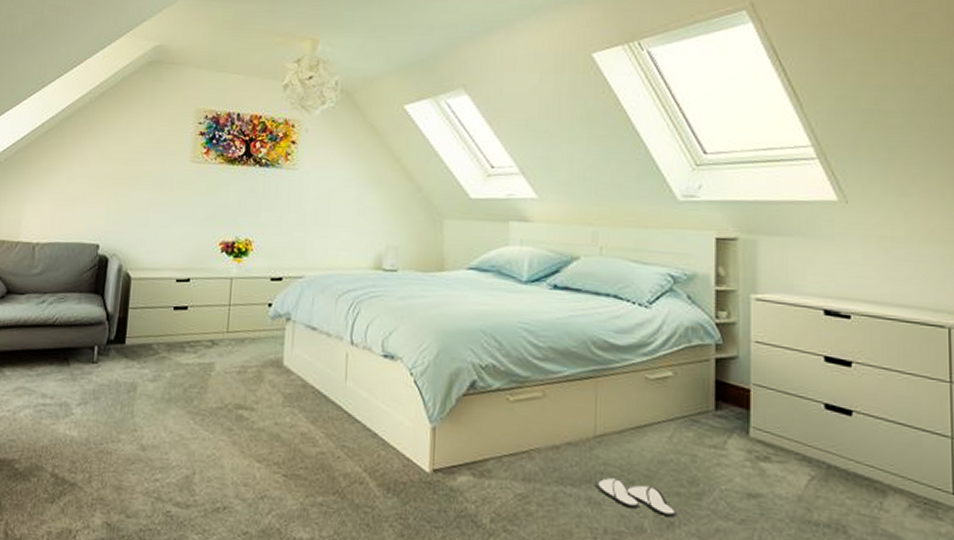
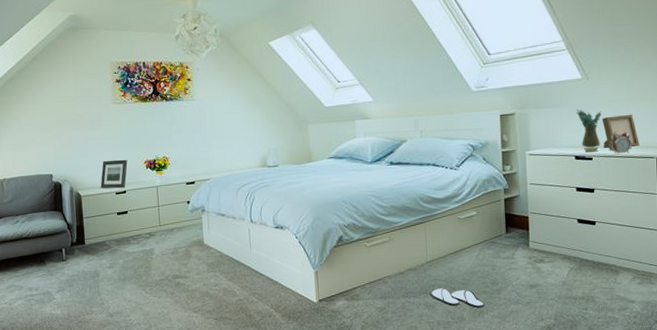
picture frame: none [157,234,198,275] -> present [100,159,128,189]
vase: none [828,243,866,308] -> present [576,109,601,153]
photo frame: none [866,259,923,309] -> present [602,114,640,150]
alarm clock: none [877,279,911,316] -> present [609,129,632,154]

